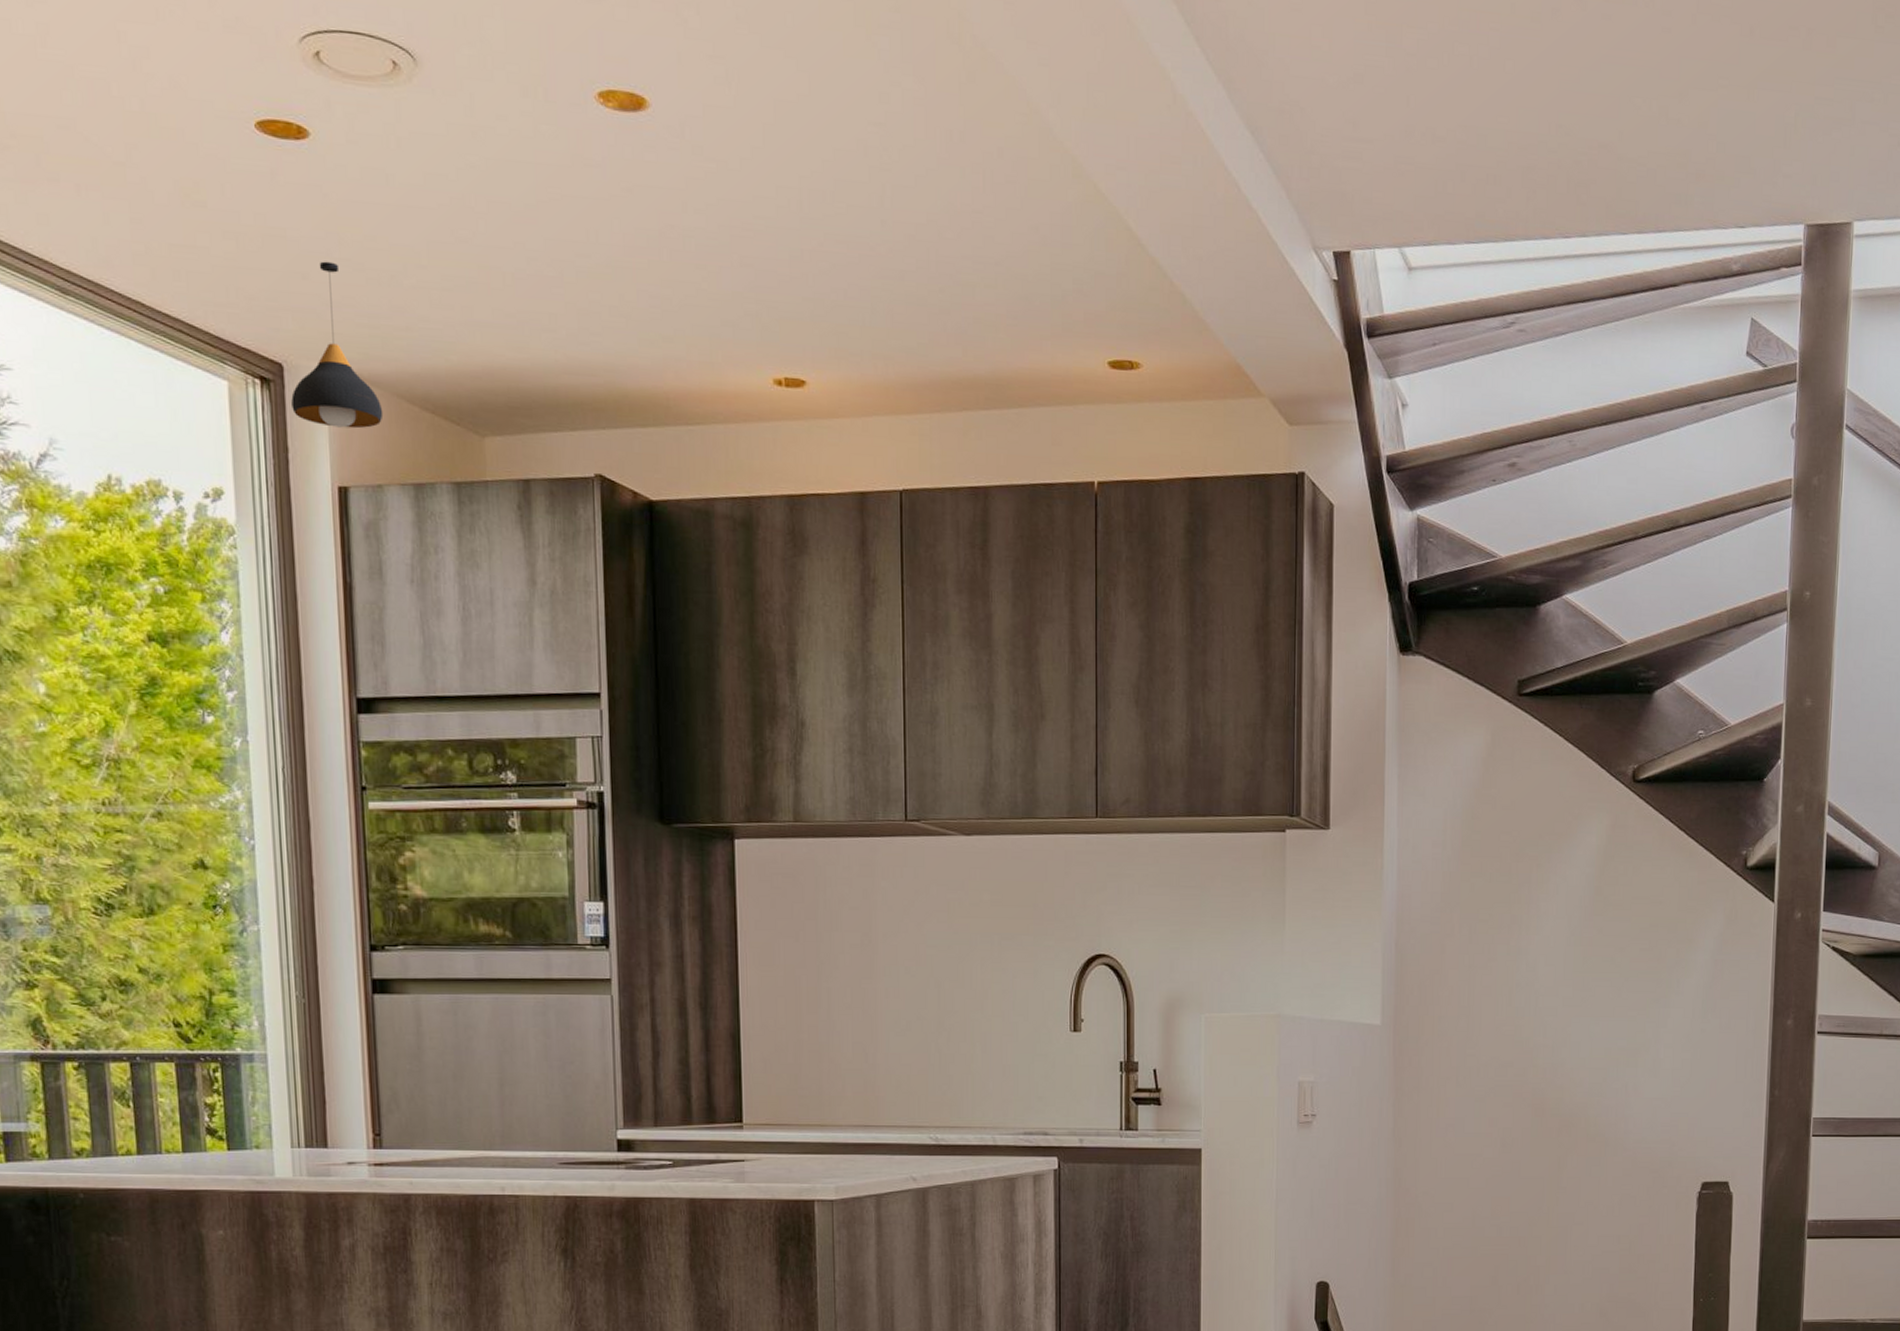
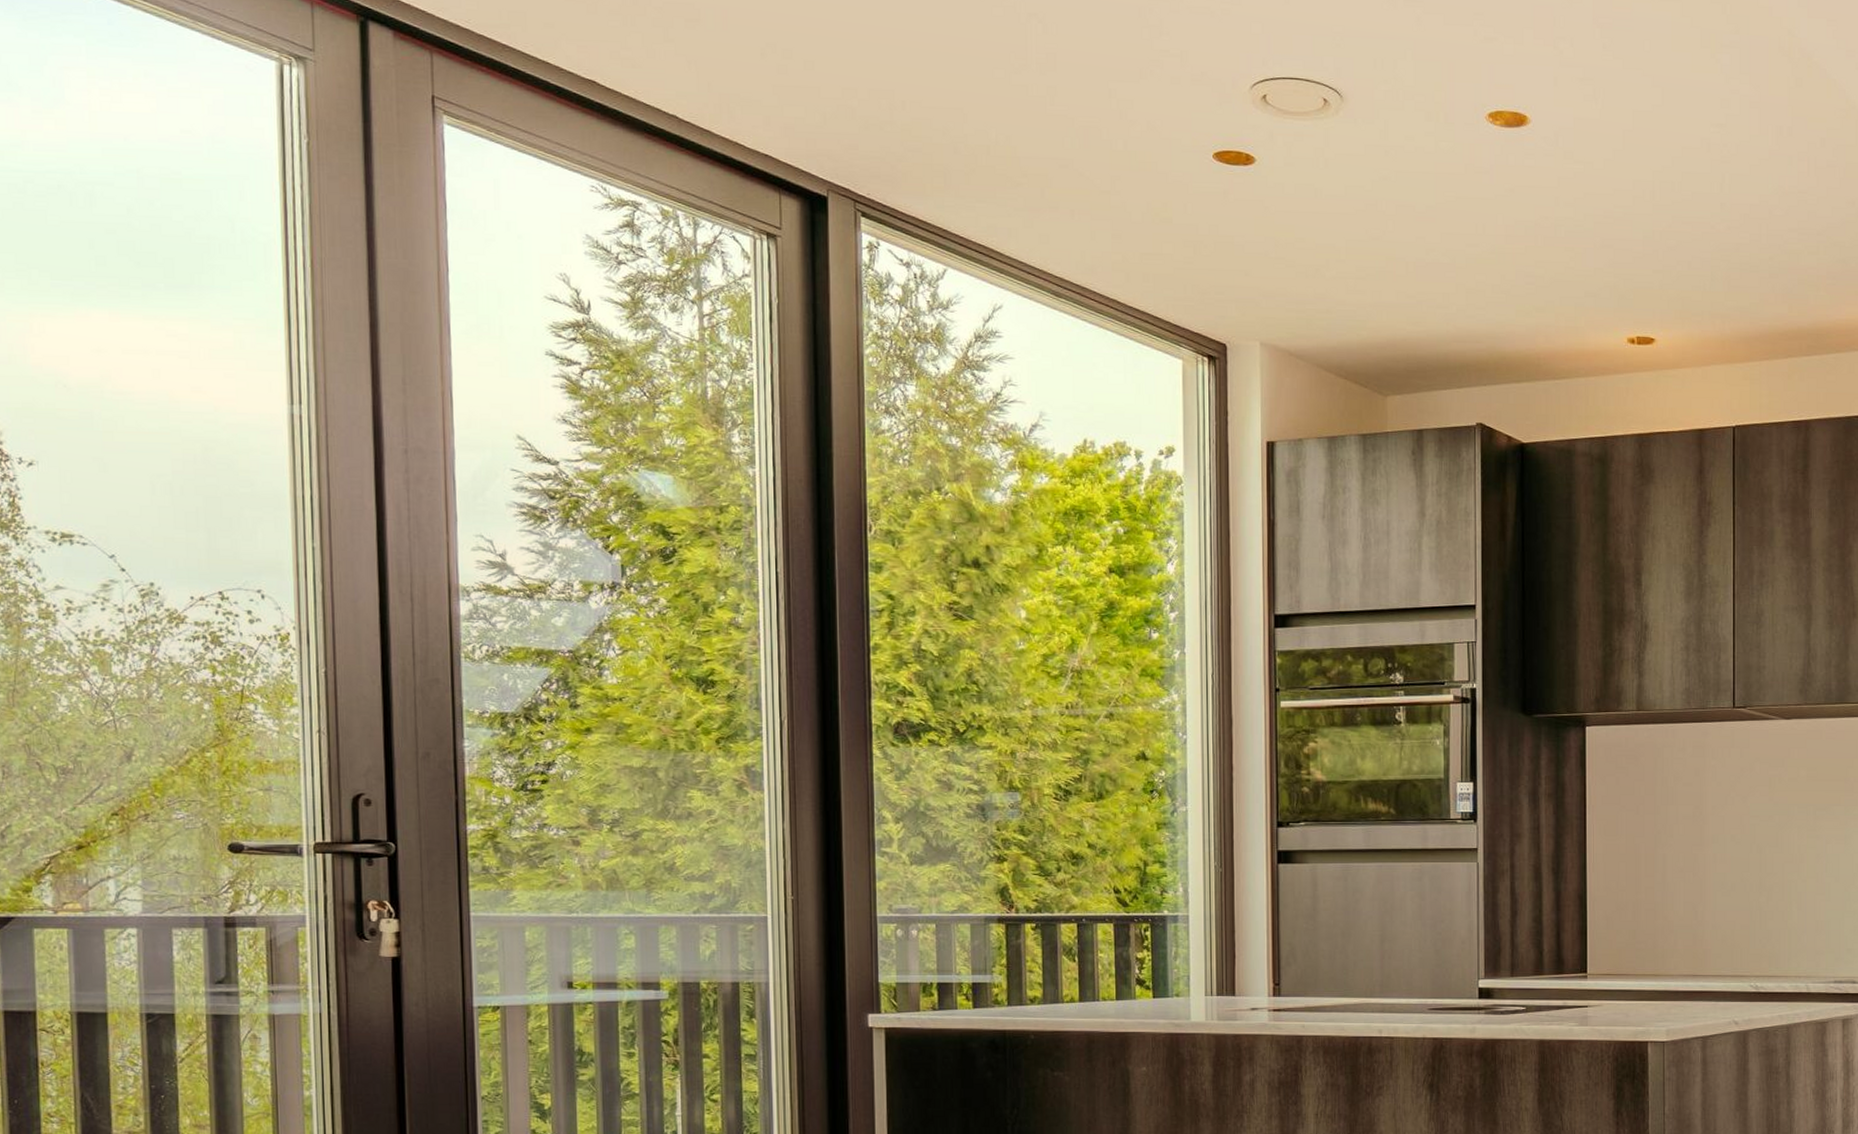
pendant light: present [291,261,384,429] -> none [1232,260,1306,394]

